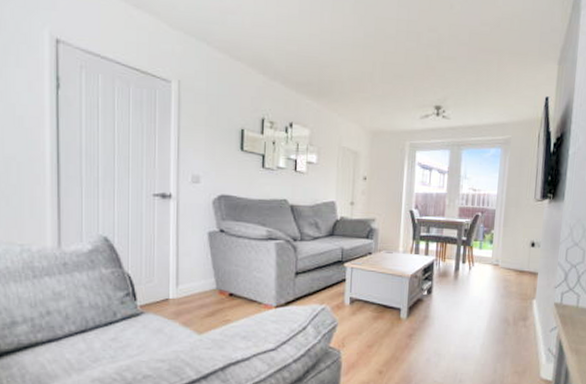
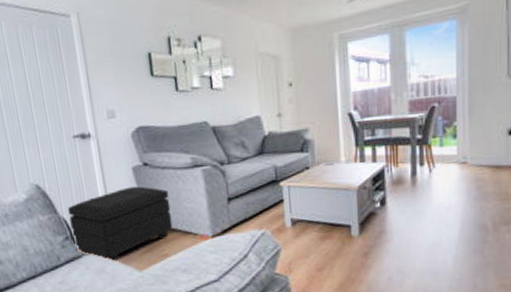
footstool: none [134,251,240,323] -> present [68,186,173,263]

